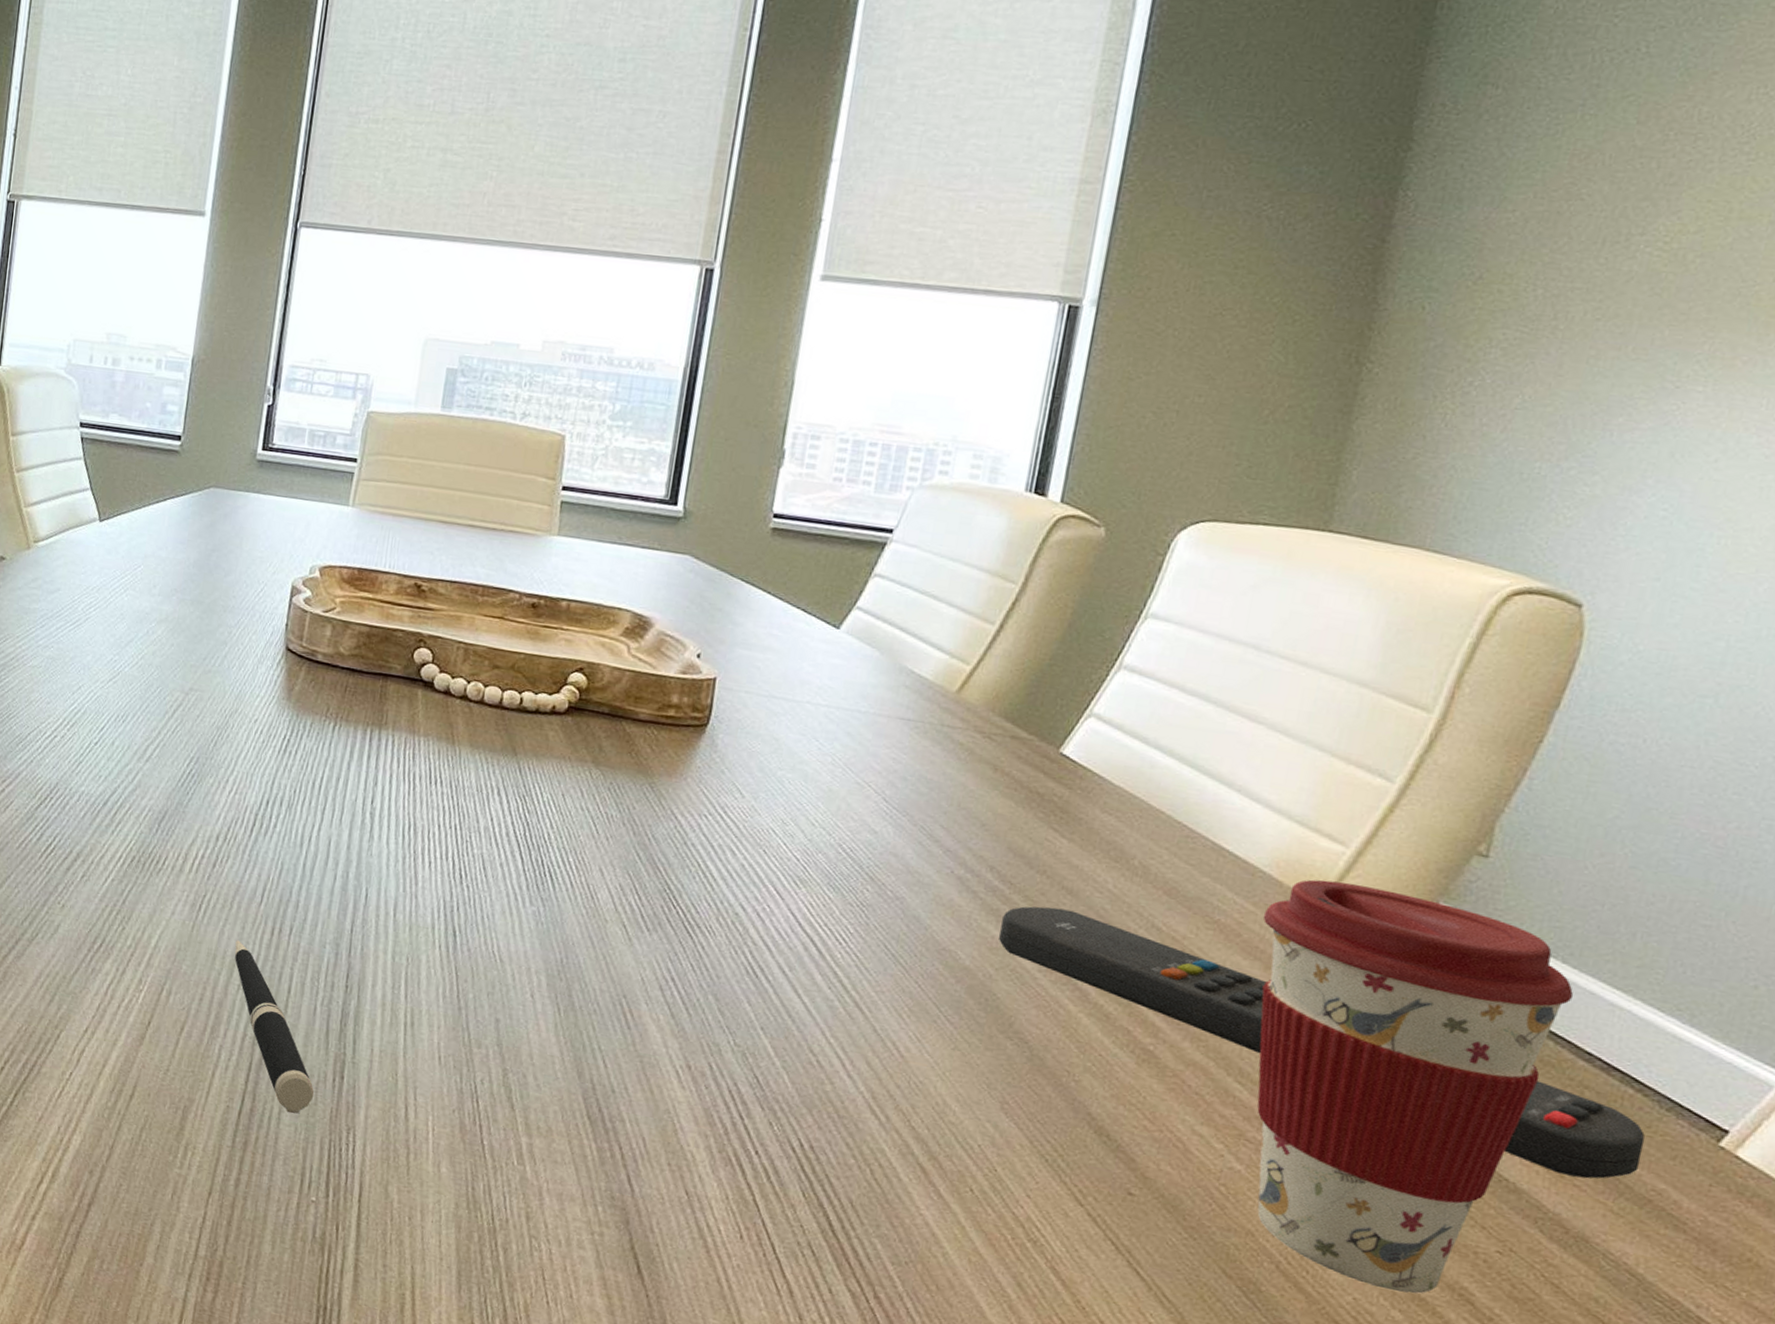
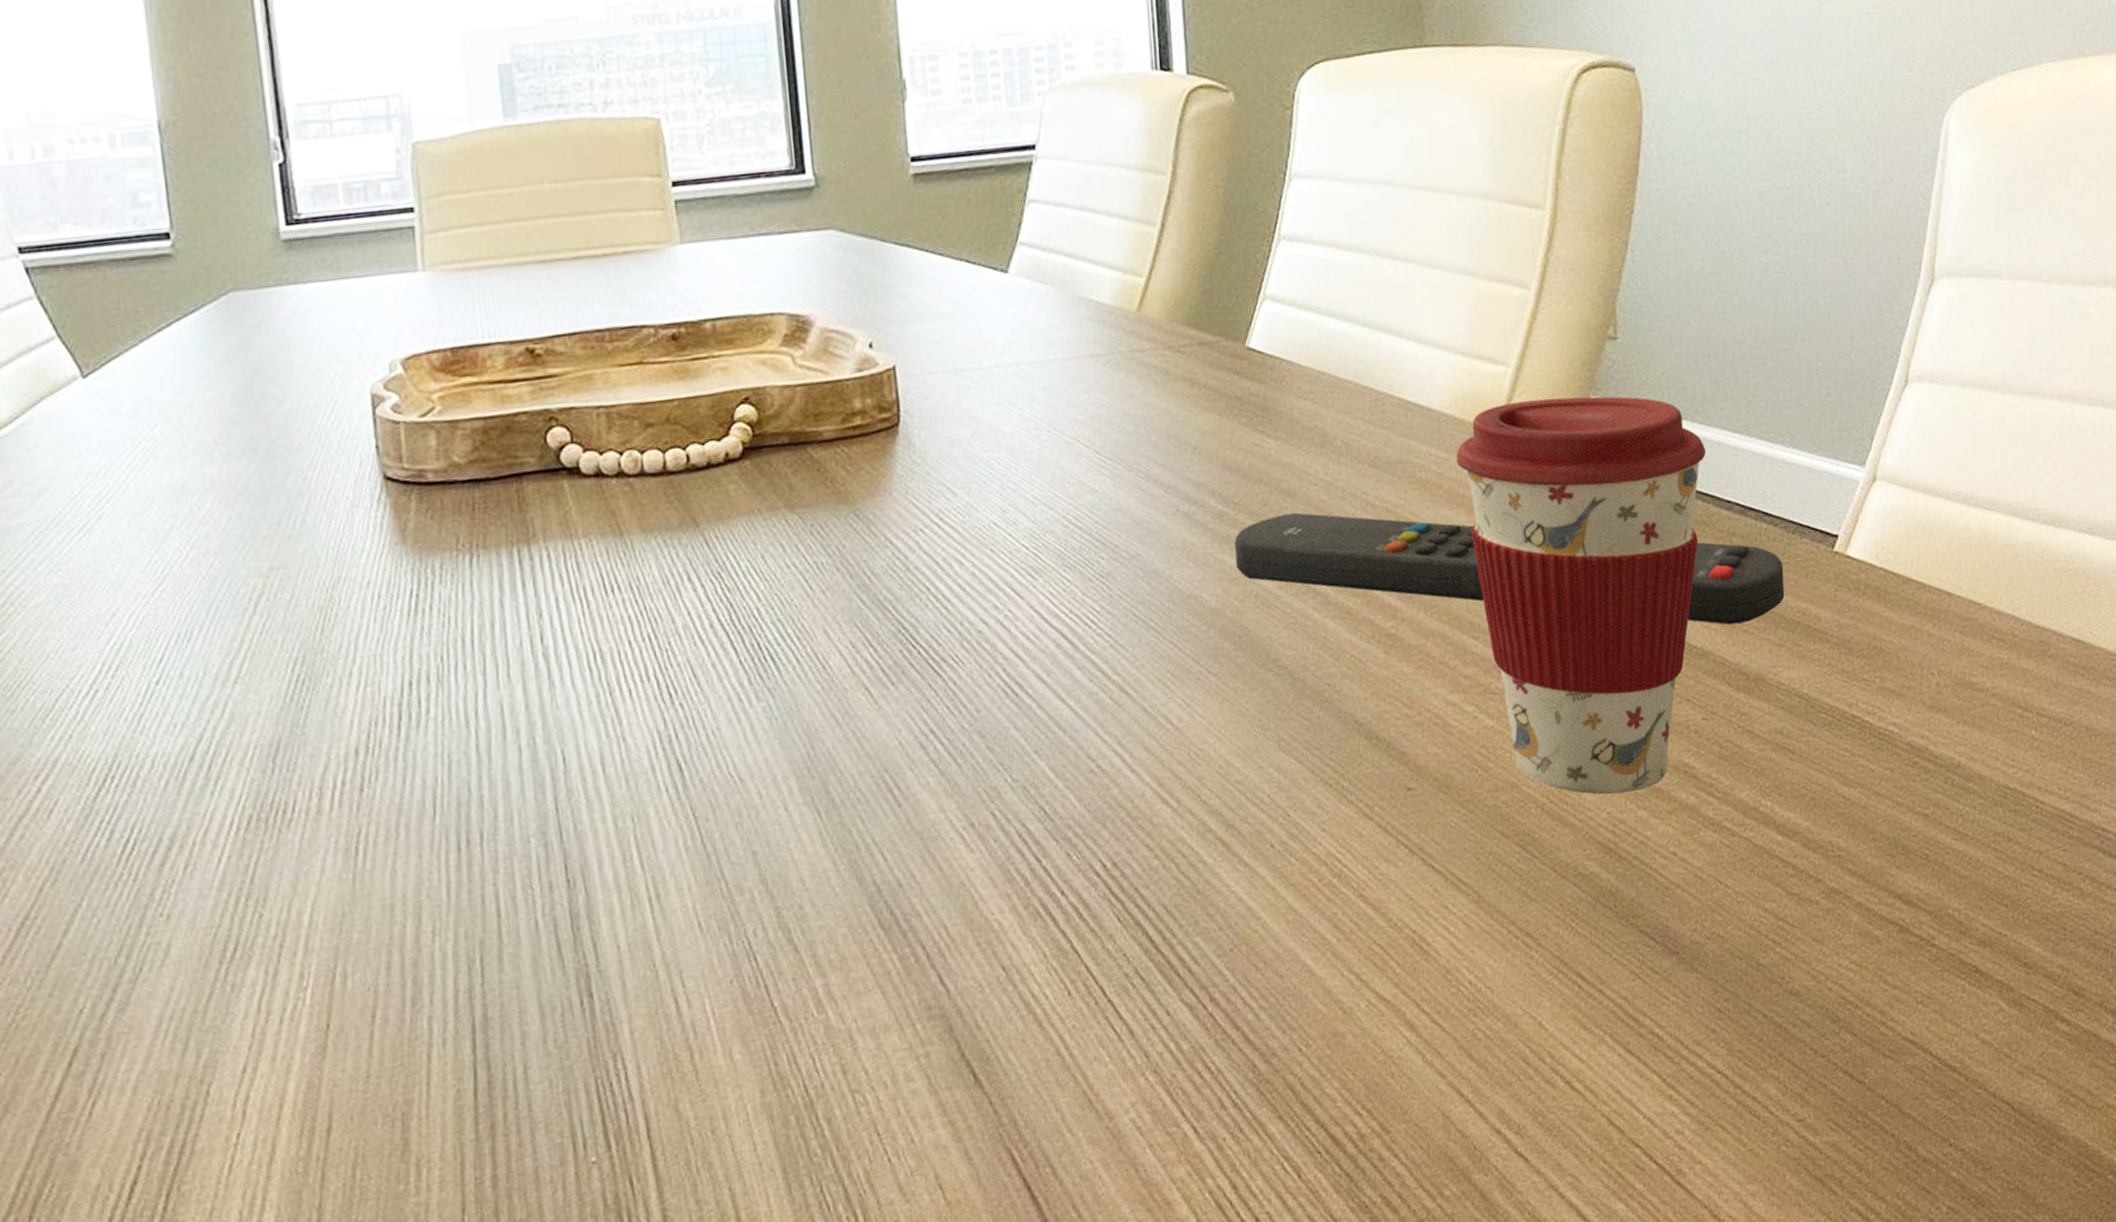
pen: present [234,940,314,1114] -> none [415,874,562,1067]

